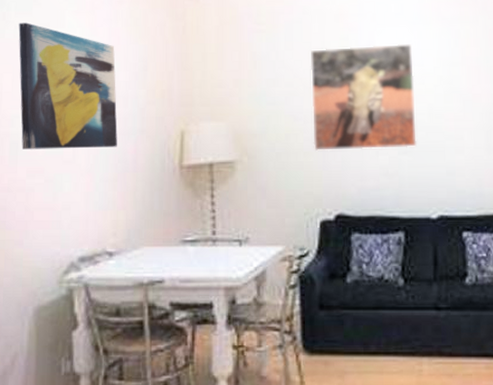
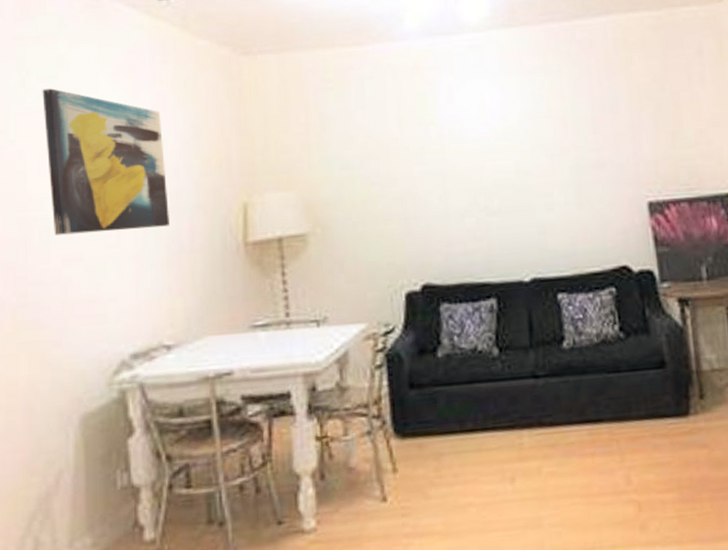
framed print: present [310,43,418,152] -> none [385,96,506,218]

